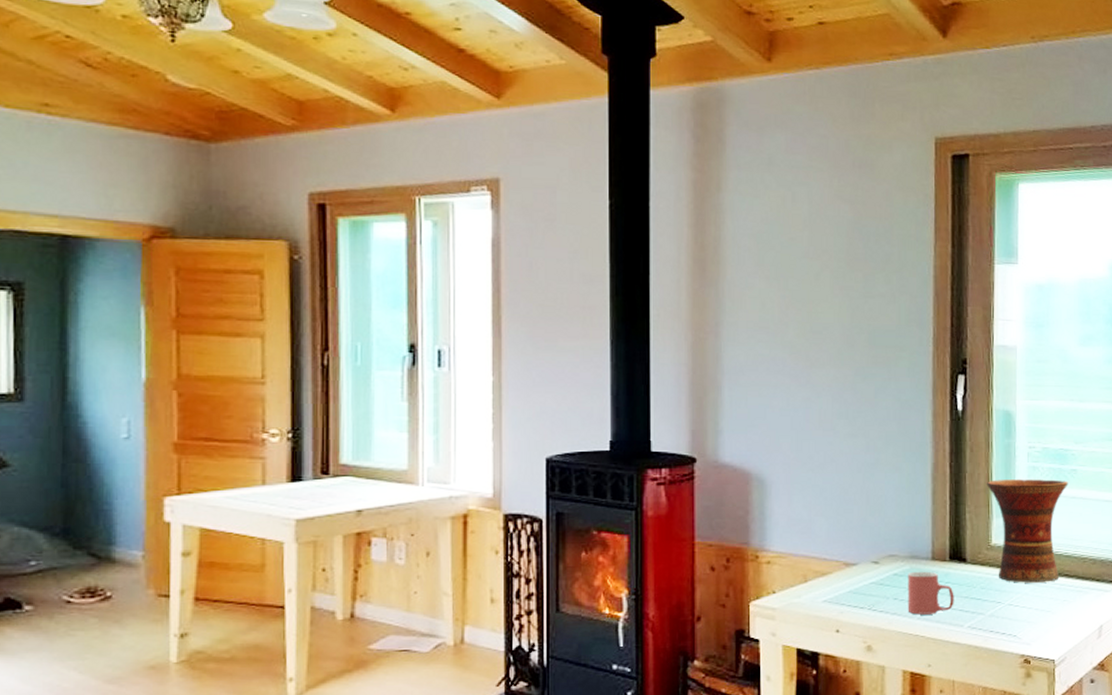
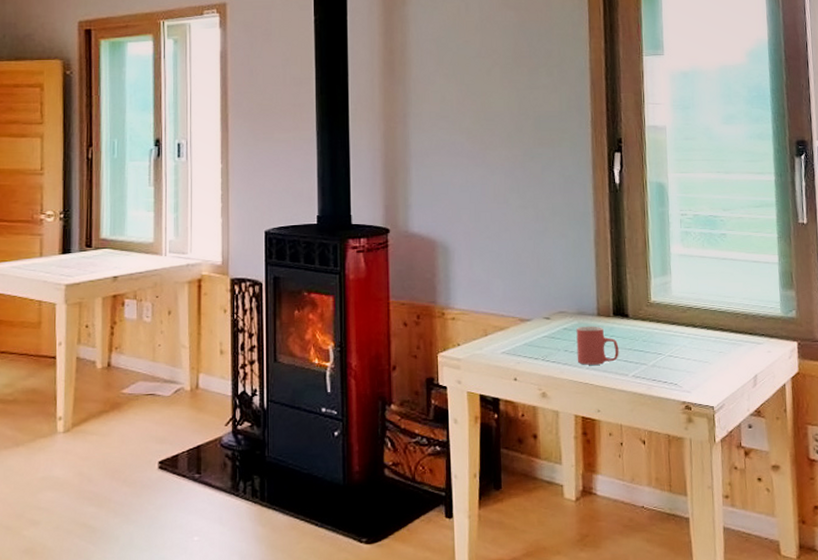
vase: present [987,479,1068,583] -> none [644,243,719,336]

